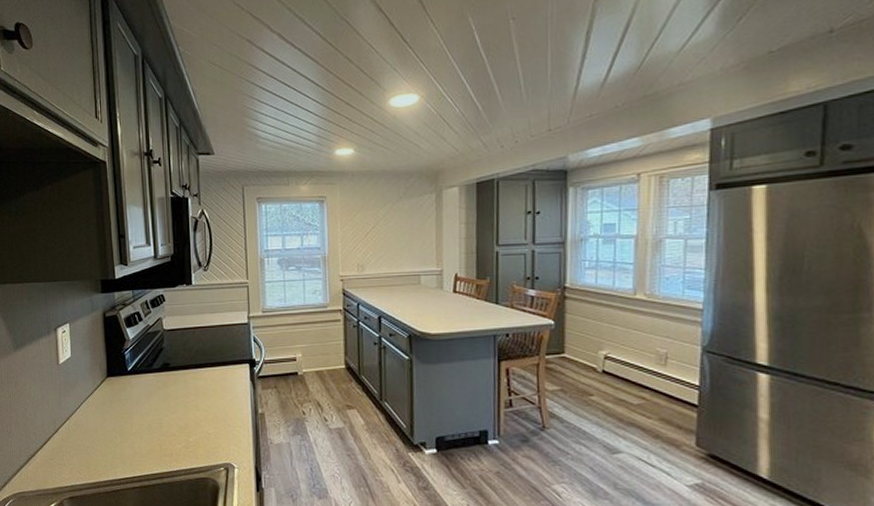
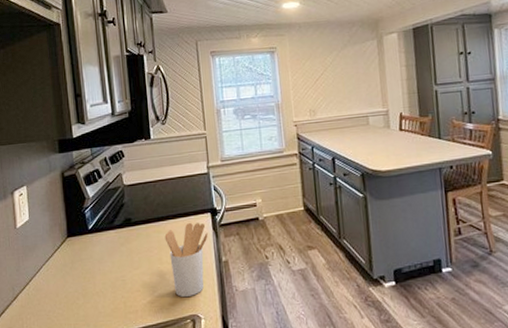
utensil holder: none [202,373,245,446] -> present [164,223,208,298]

